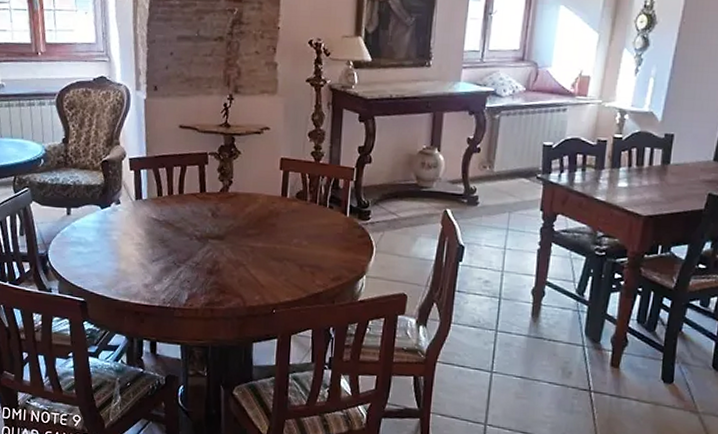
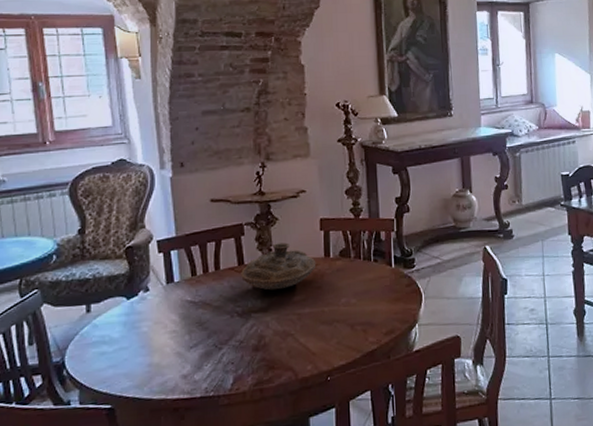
decorative bowl: none [202,176,273,221] -> present [241,242,316,290]

